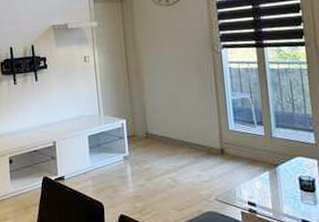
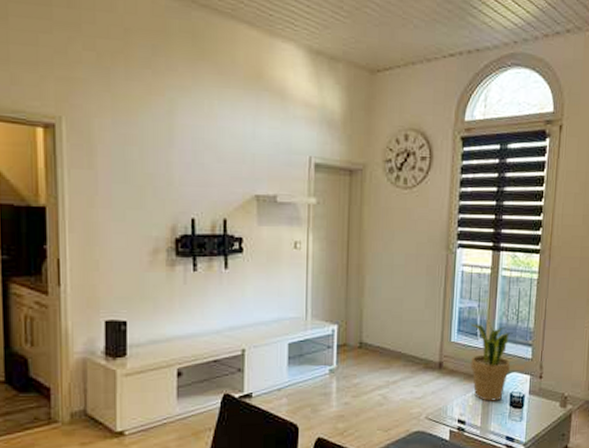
potted plant: none [244,111,294,185] -> present [469,322,513,401]

